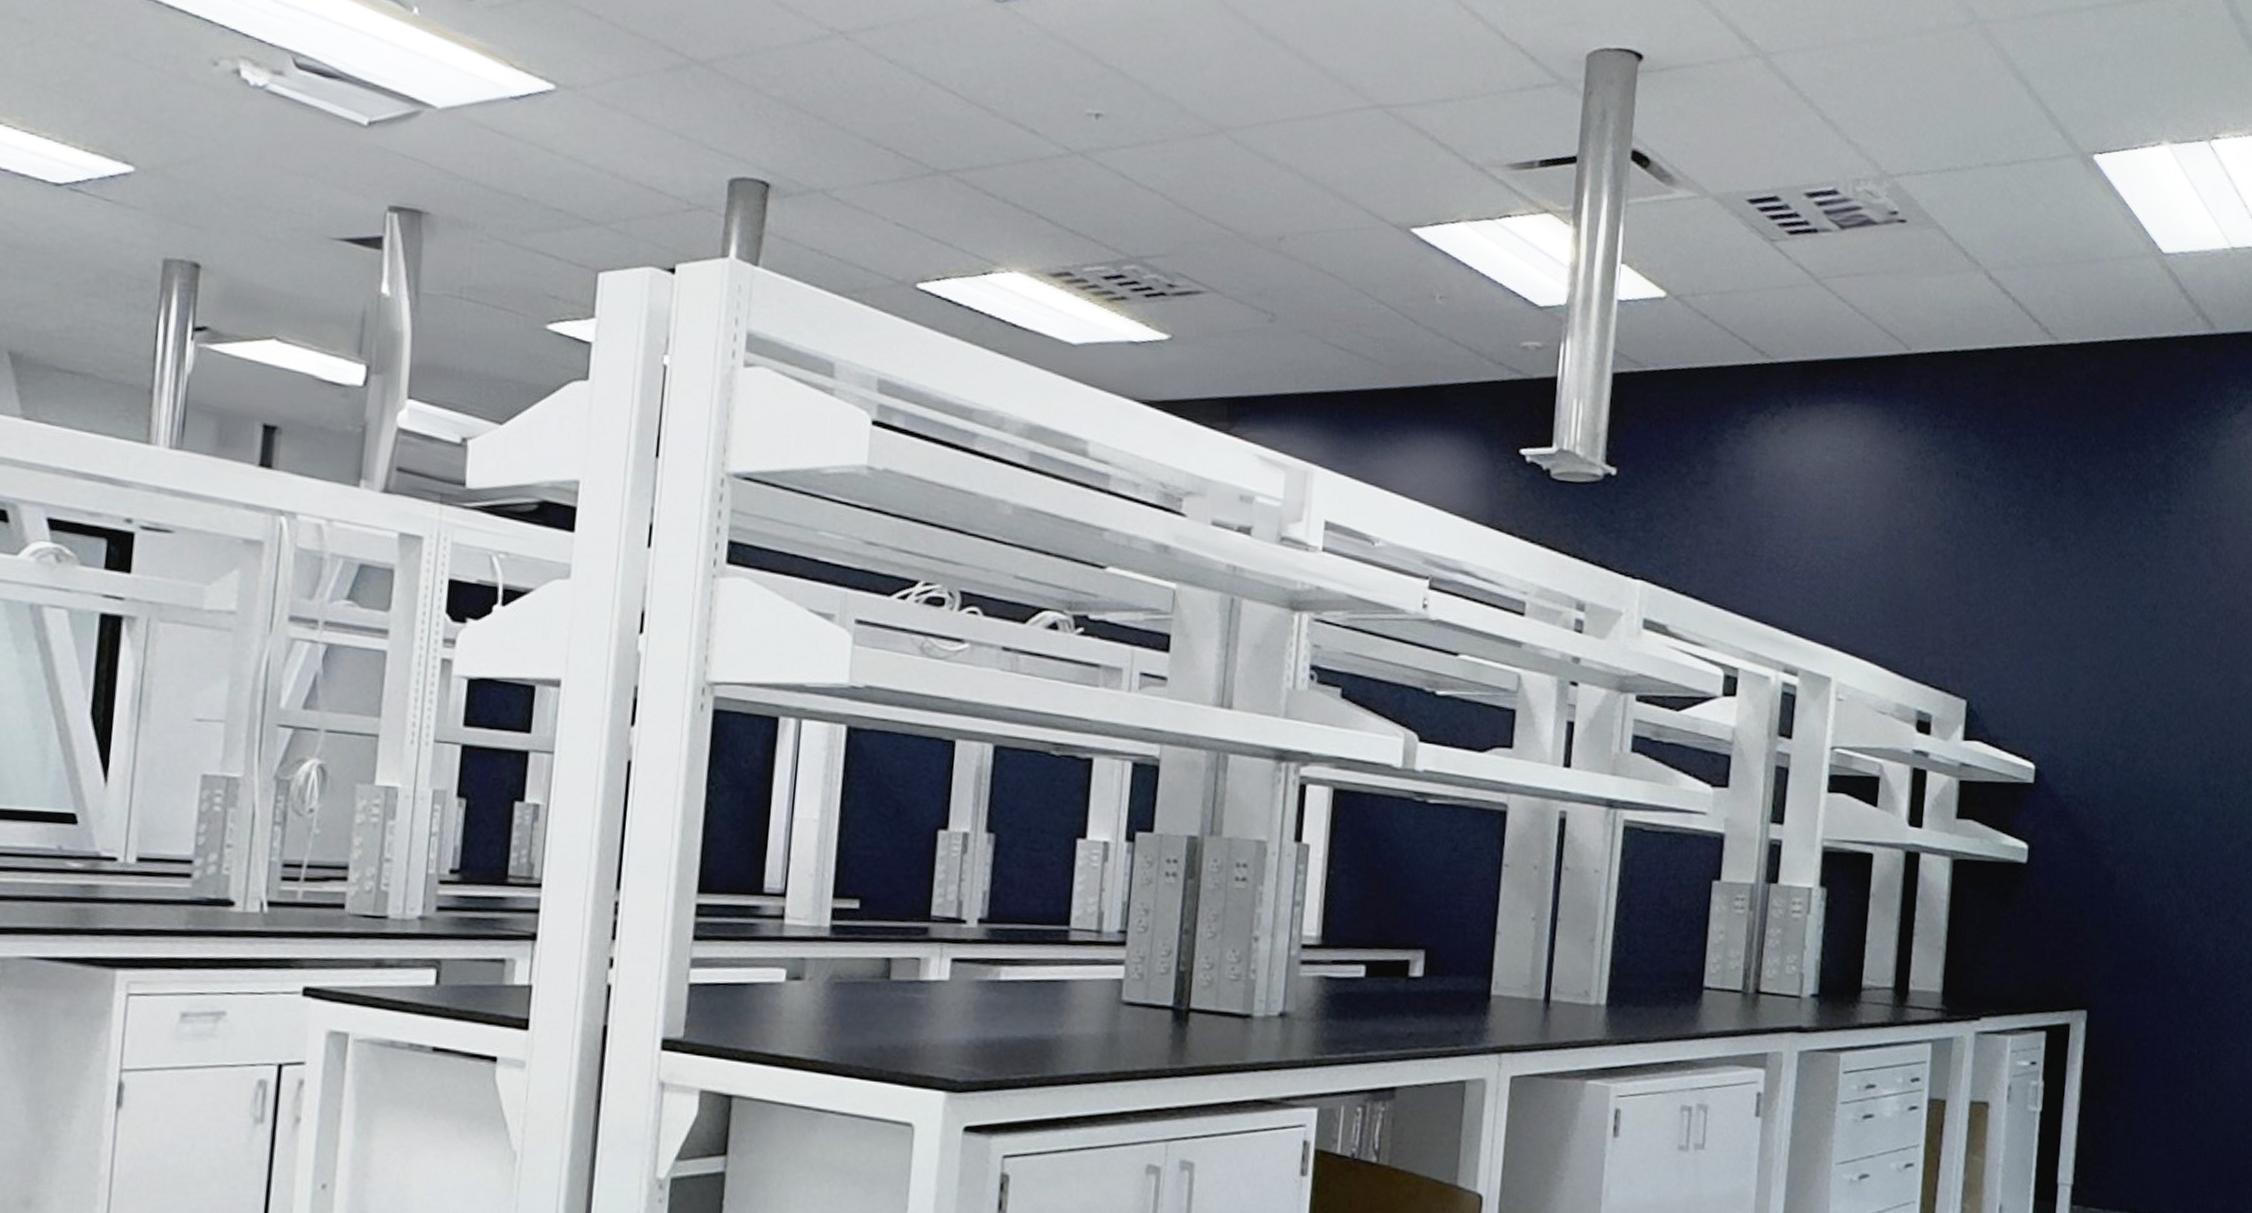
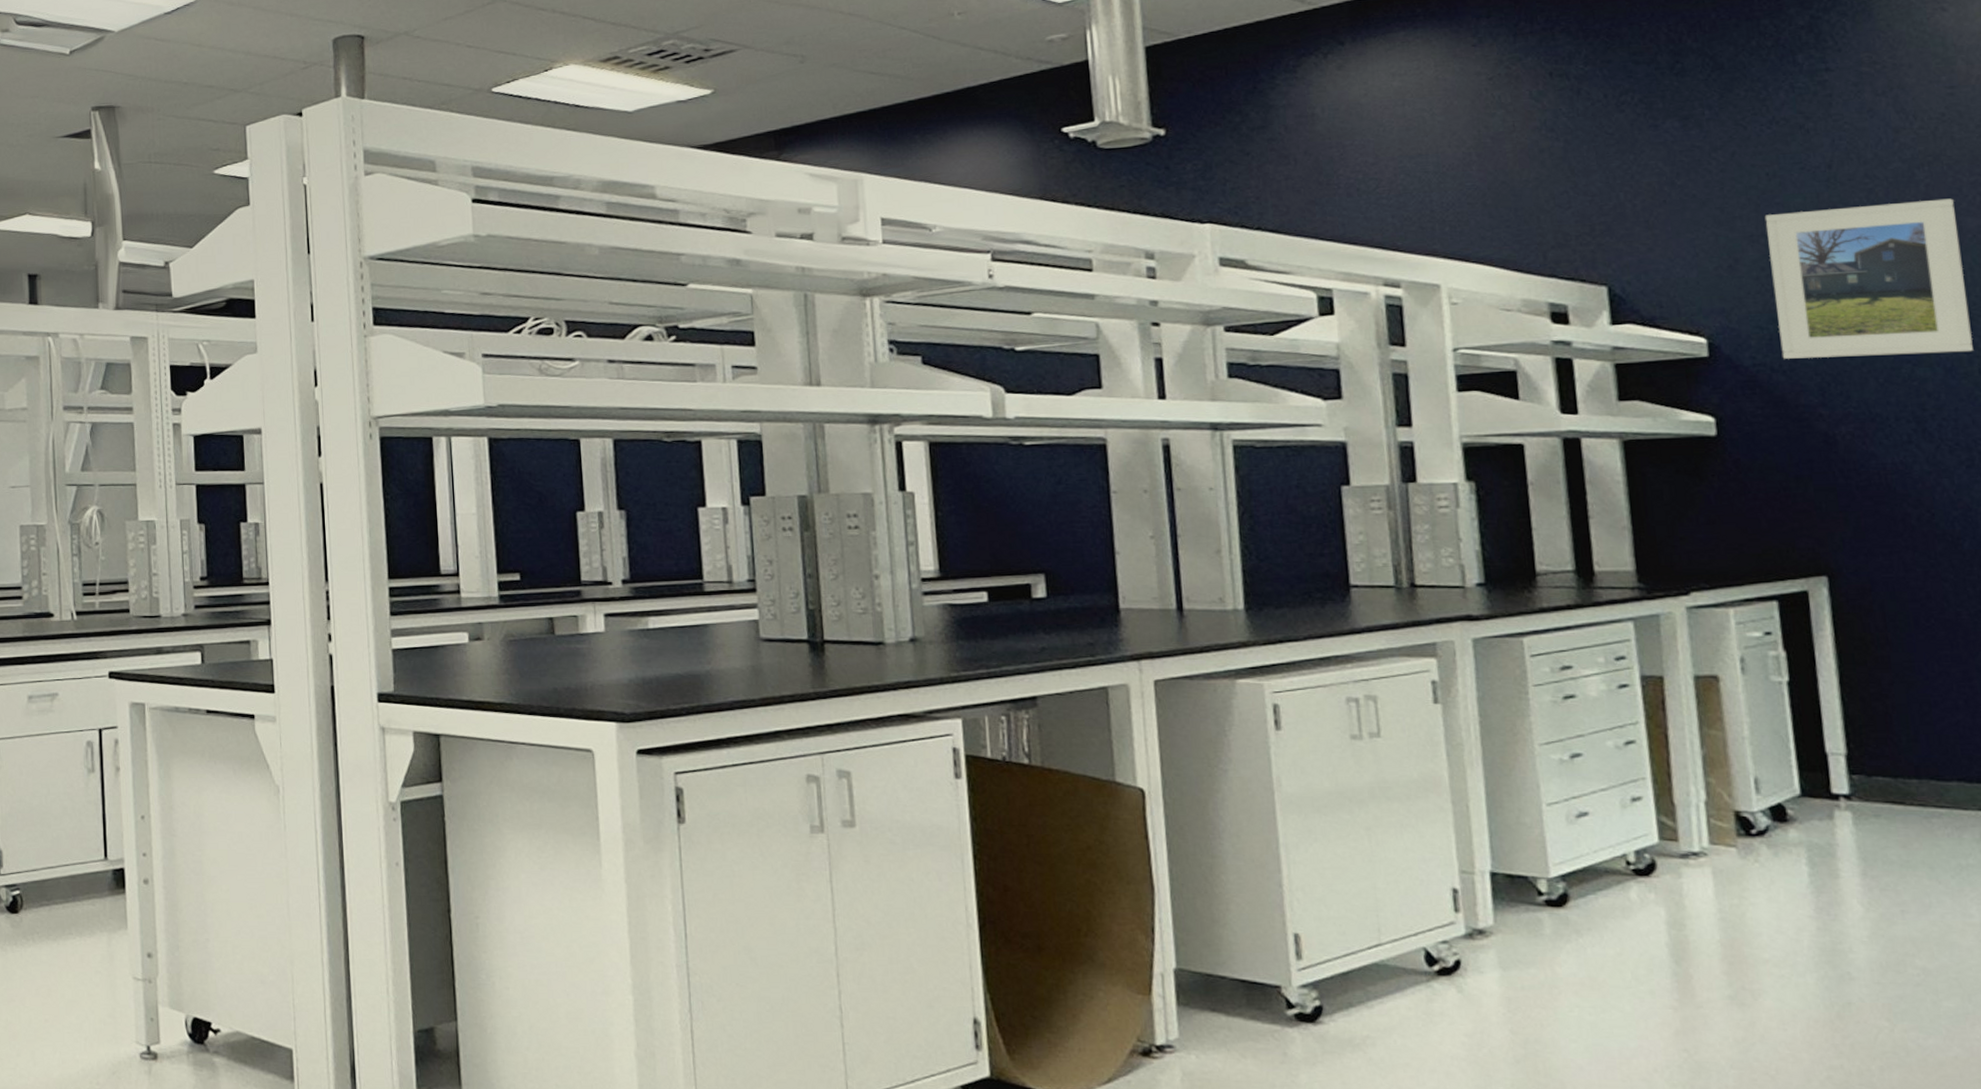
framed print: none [2089,647,2238,805] -> present [1764,198,1973,359]

